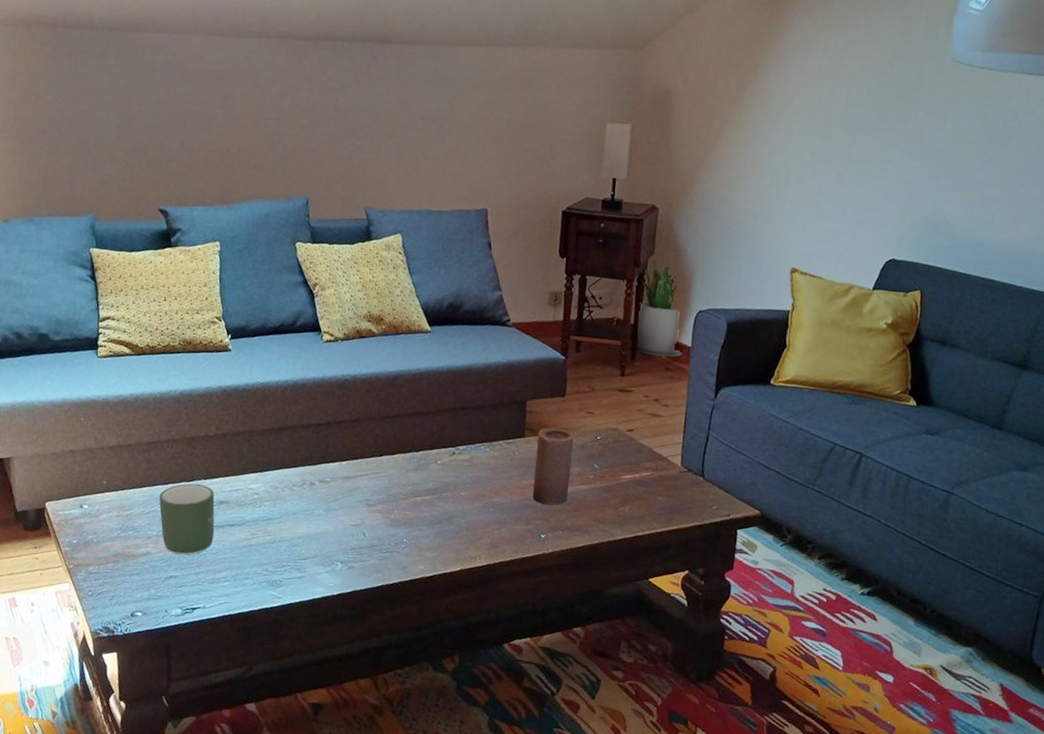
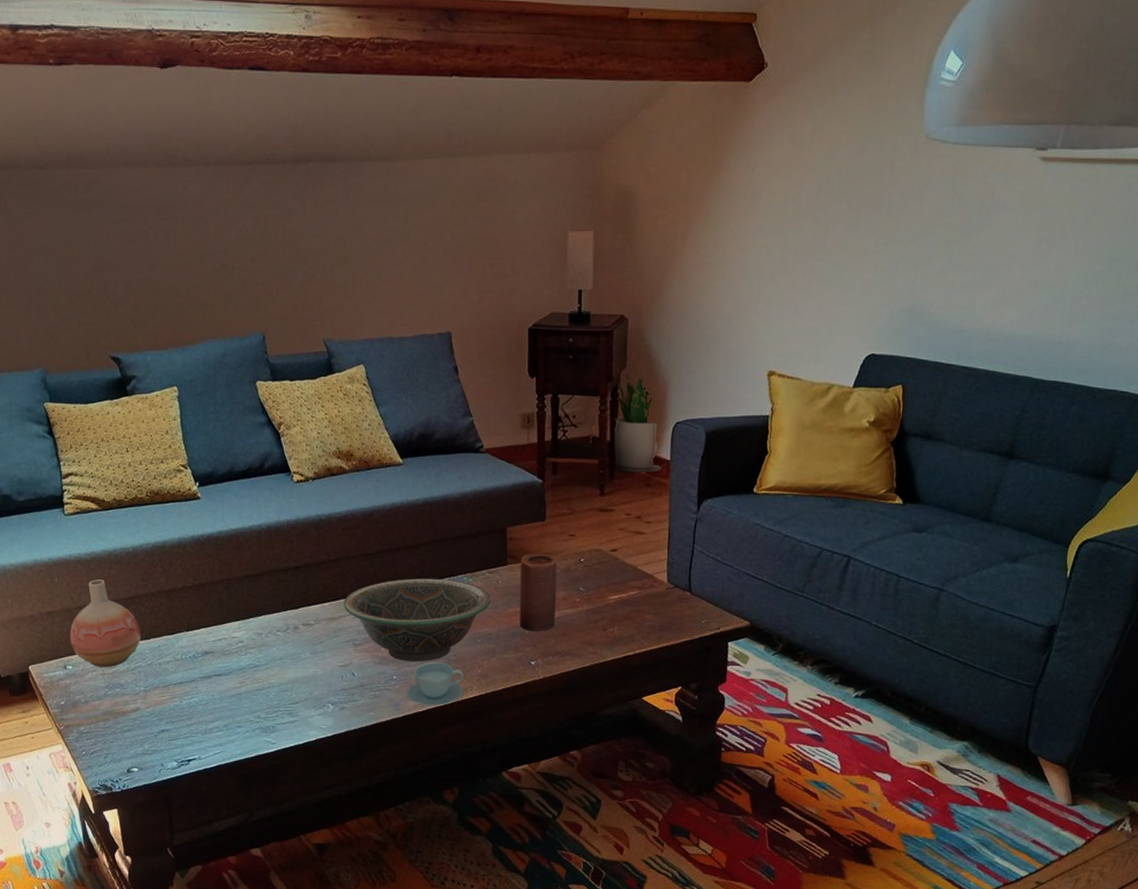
vase: none [88,422,160,510] -> present [69,579,141,668]
mug: present [159,483,215,555] -> none [142,637,202,708]
decorative bowl: none [361,443,506,527] -> present [344,578,491,662]
teacup: none [415,528,473,572] -> present [407,662,464,706]

